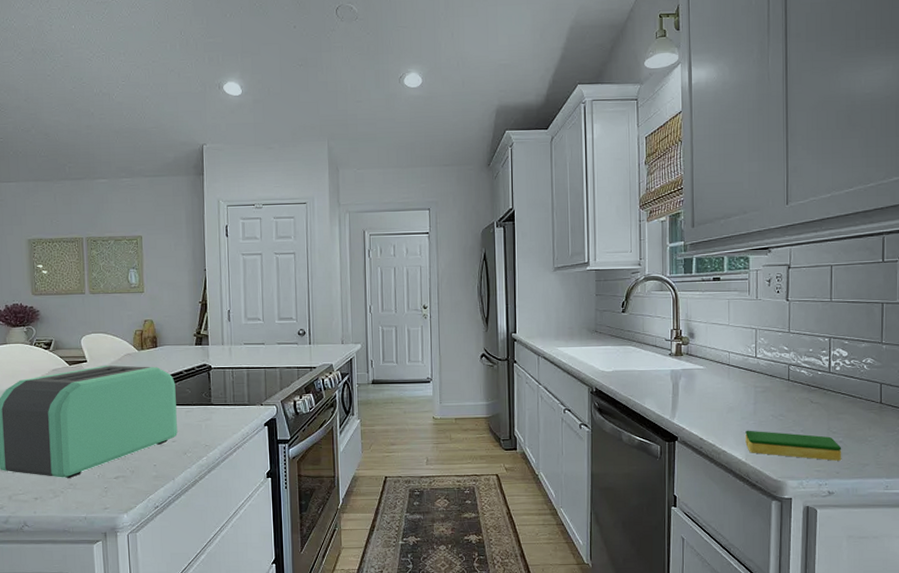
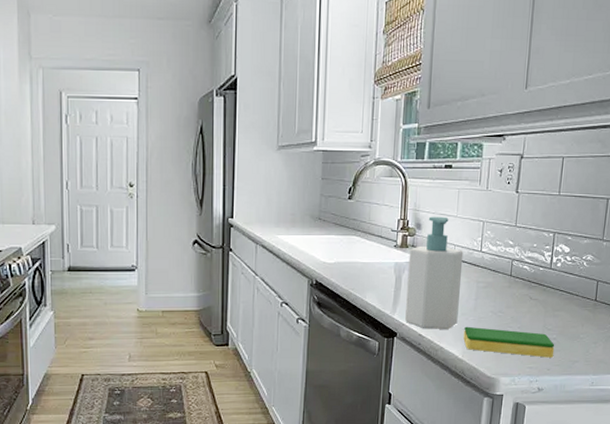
soap bottle: none [684,325,739,434] -> present [404,216,464,330]

